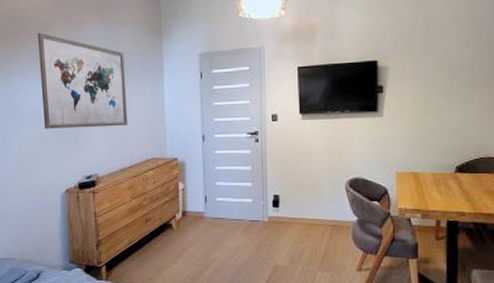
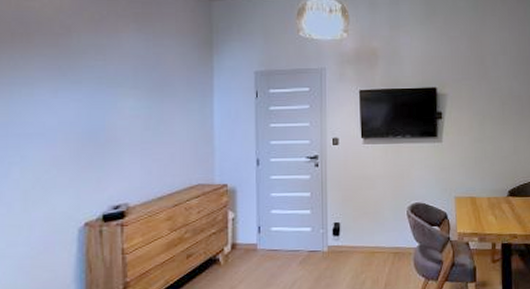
wall art: present [37,32,128,129] -> none [56,37,169,150]

